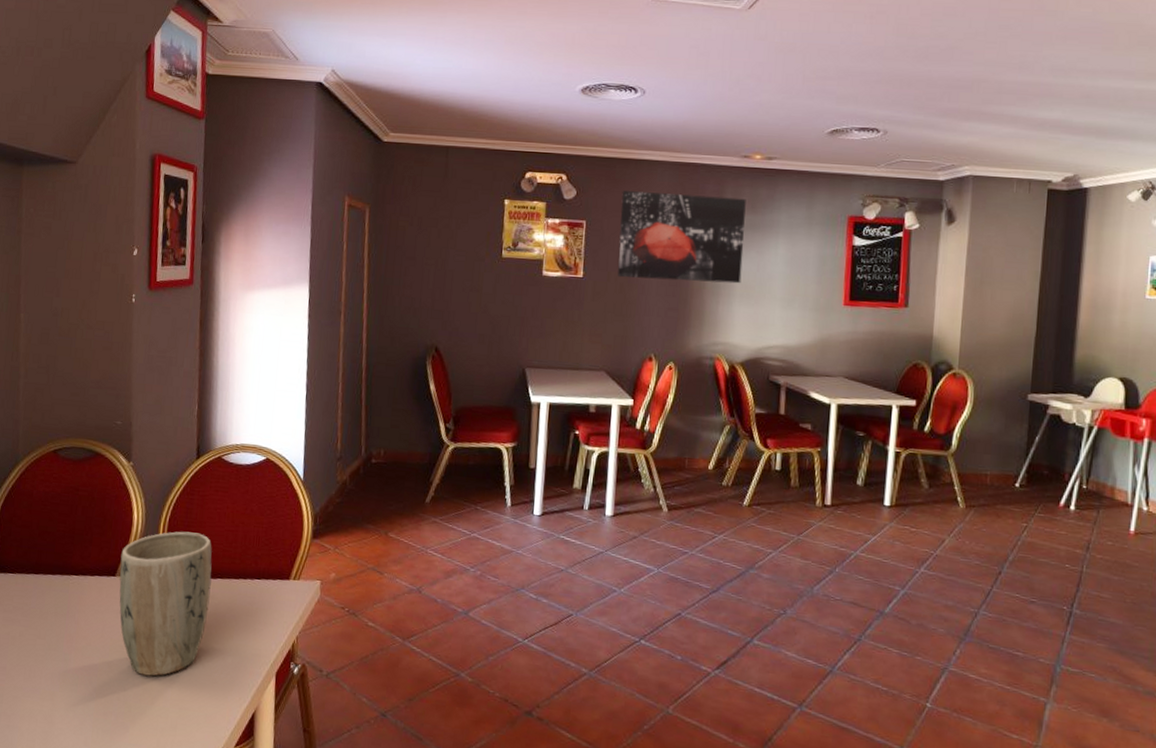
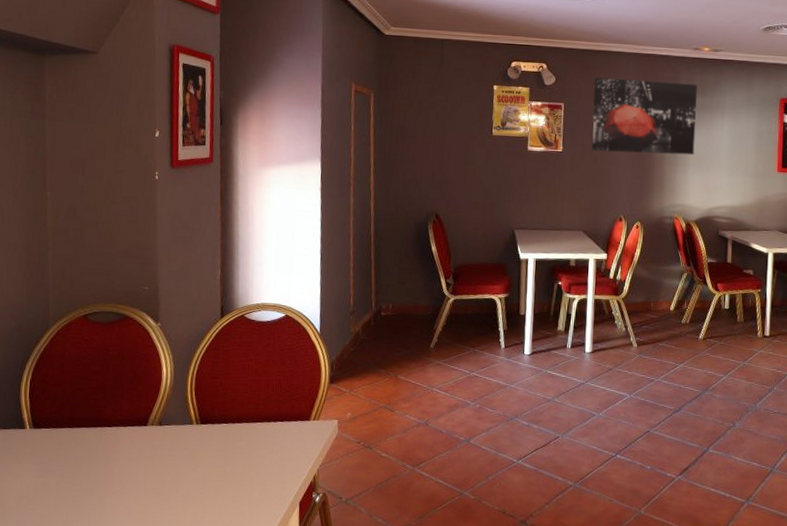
plant pot: present [119,531,212,677] -> none [151,382,238,513]

